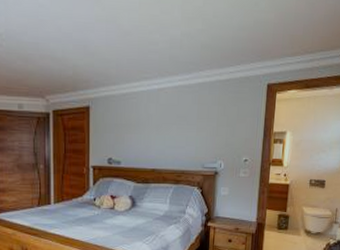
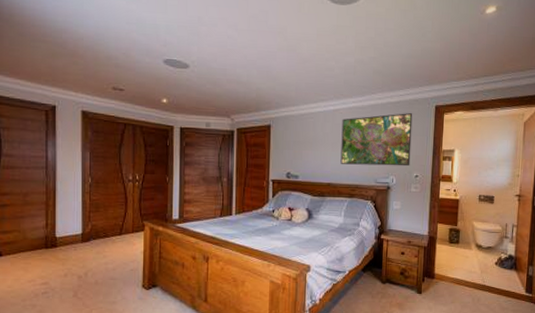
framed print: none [165,92,243,150] -> present [340,113,413,167]

